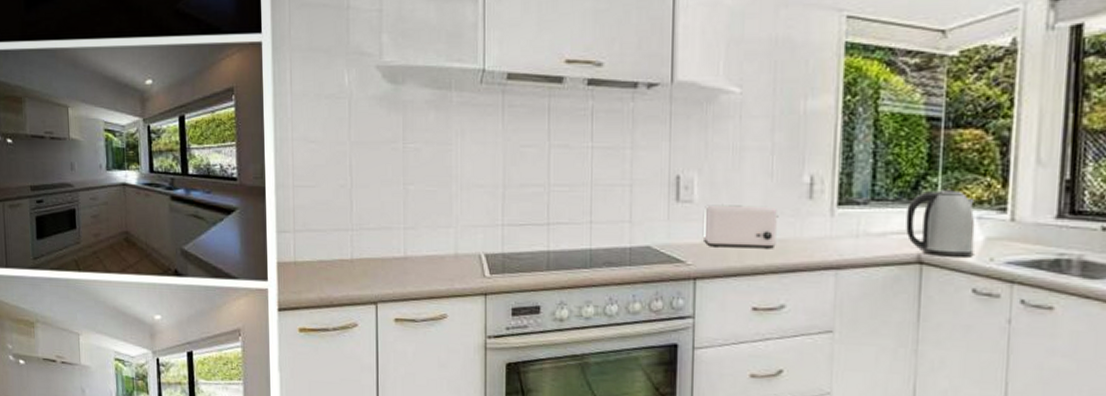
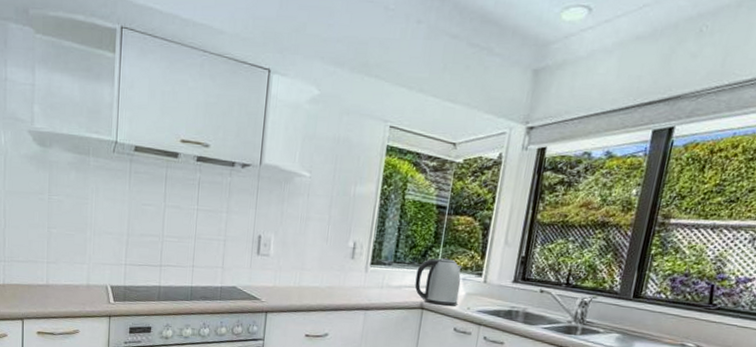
toaster: present [704,204,779,251] -> none [275,258,329,294]

